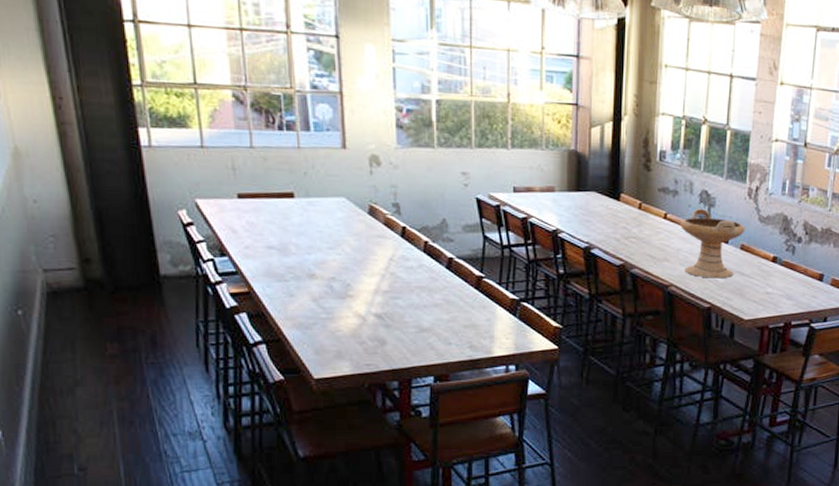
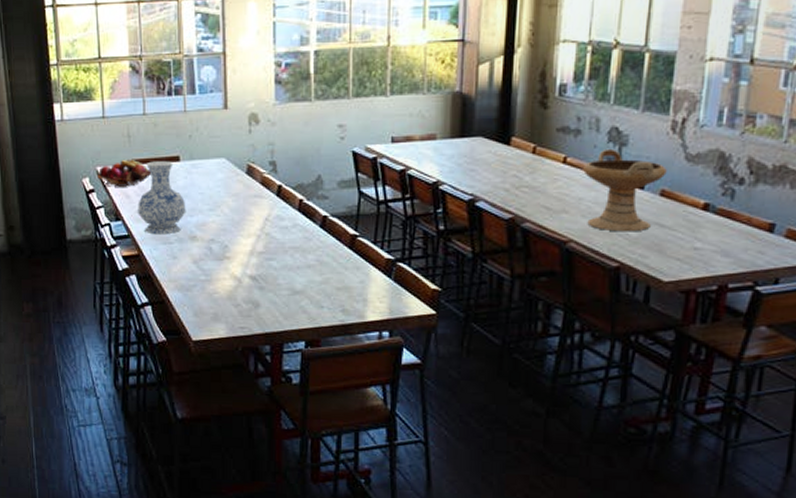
fruit basket: none [196,193,261,222] -> present [97,160,151,187]
vase: none [246,196,303,271] -> present [138,161,186,233]

